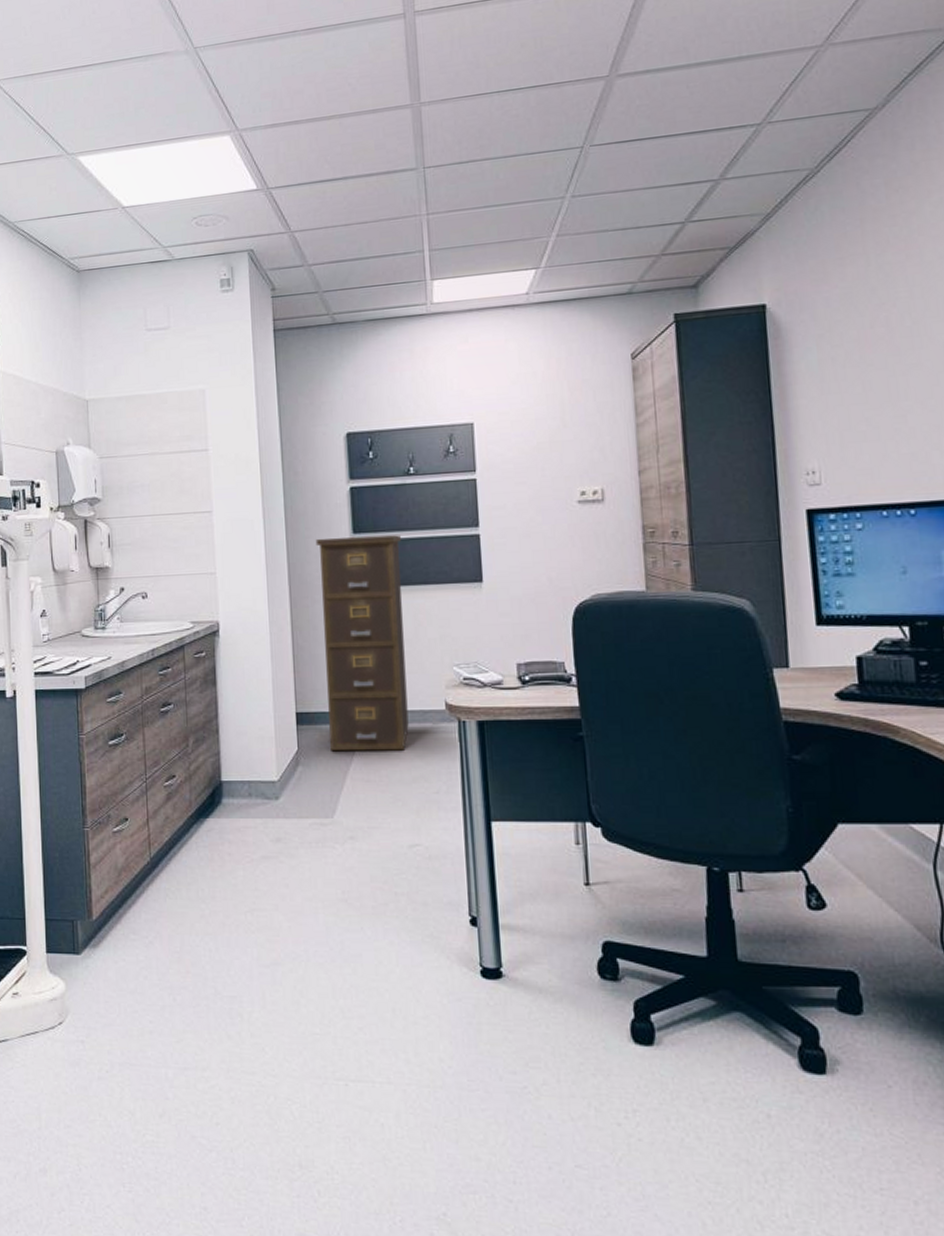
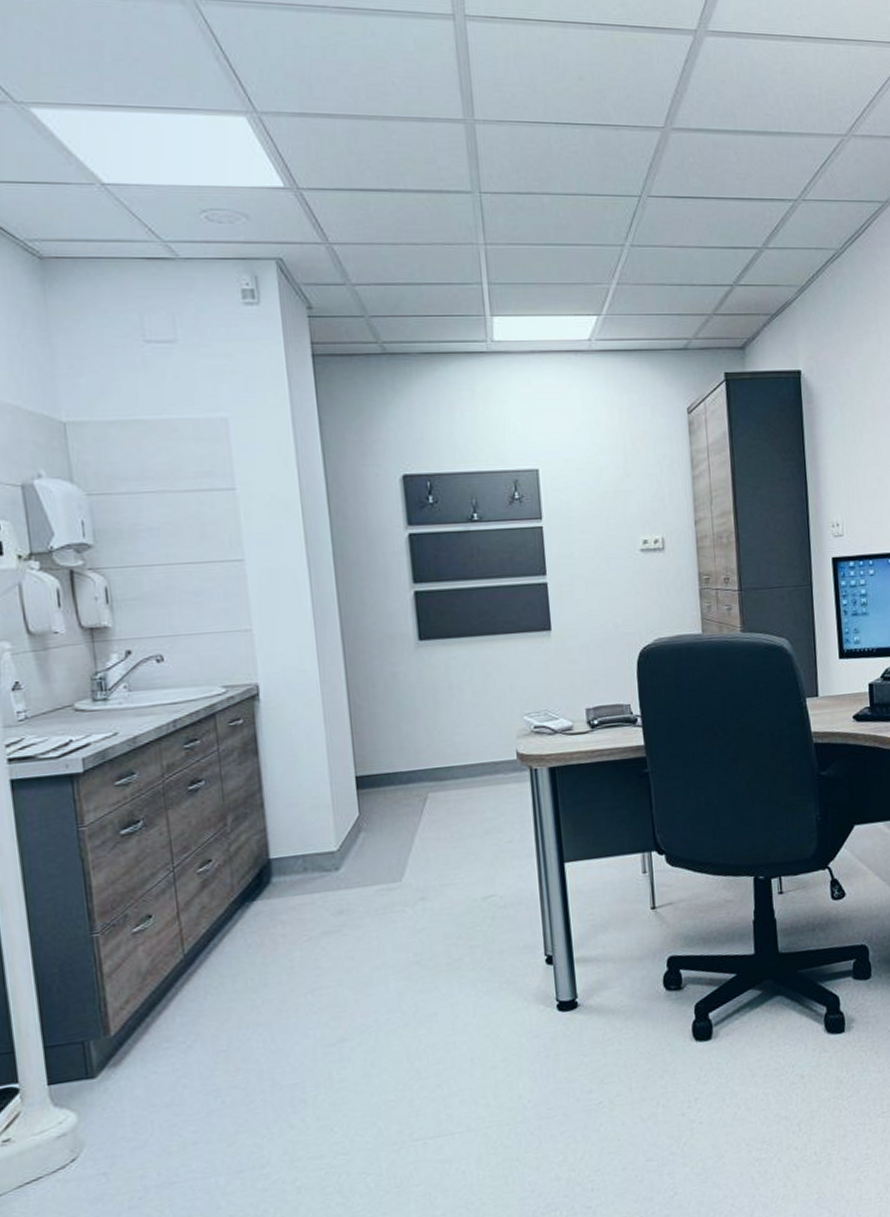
filing cabinet: present [315,535,409,752] -> none [371,584,480,813]

